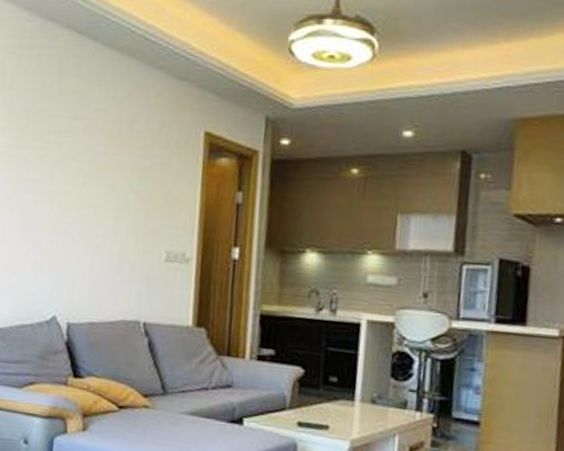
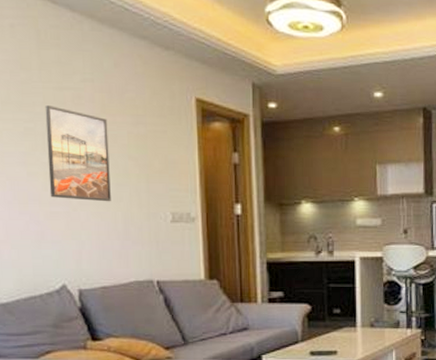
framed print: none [52,134,115,235] -> present [45,105,111,202]

